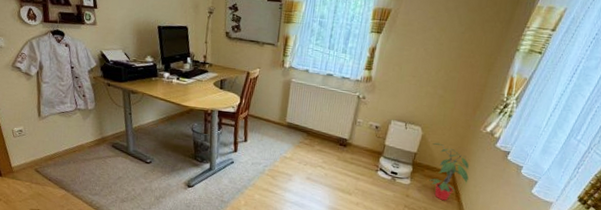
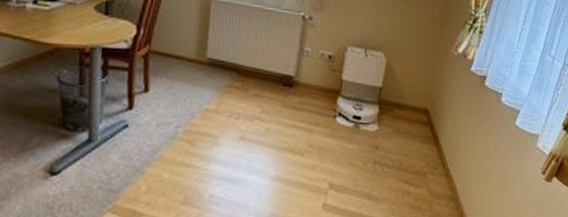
potted plant: present [429,142,469,201] -> none [400,71,445,148]

